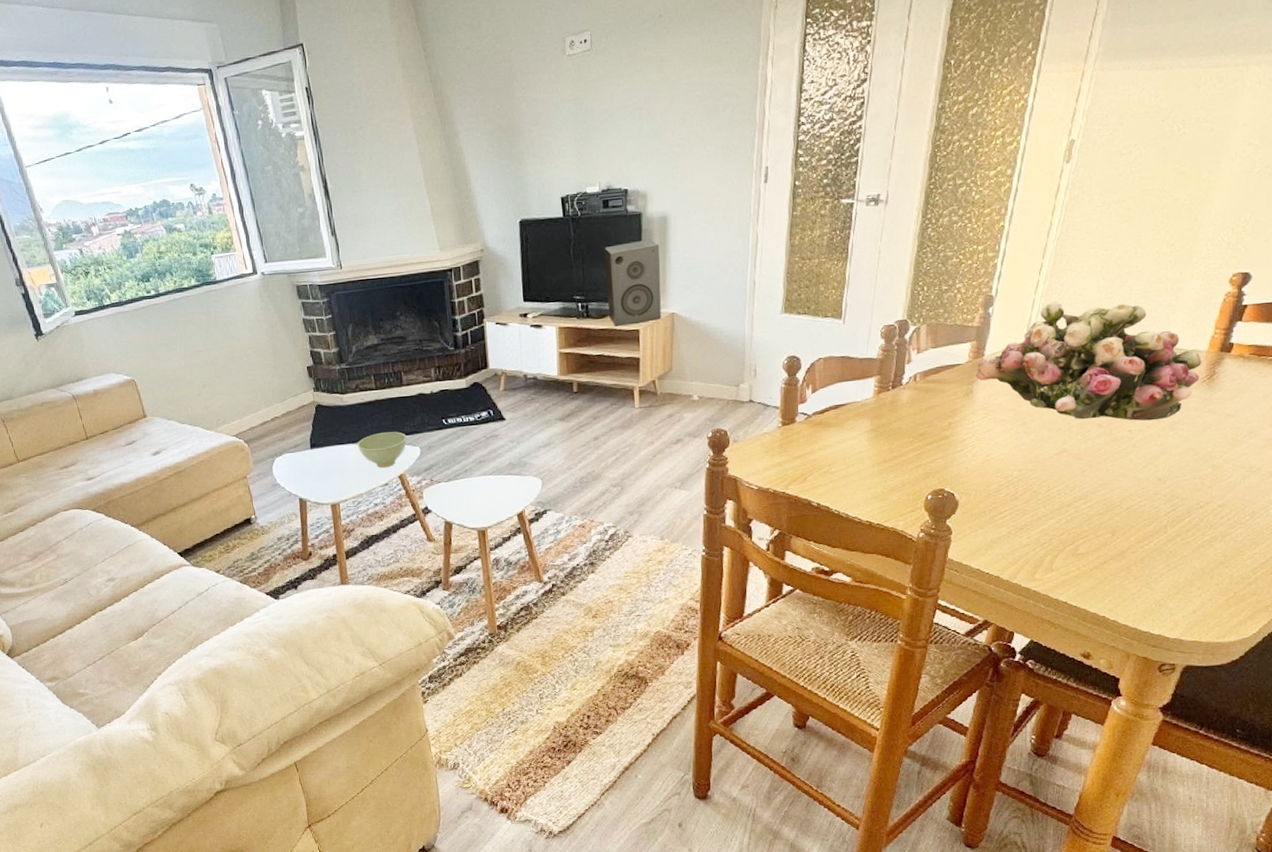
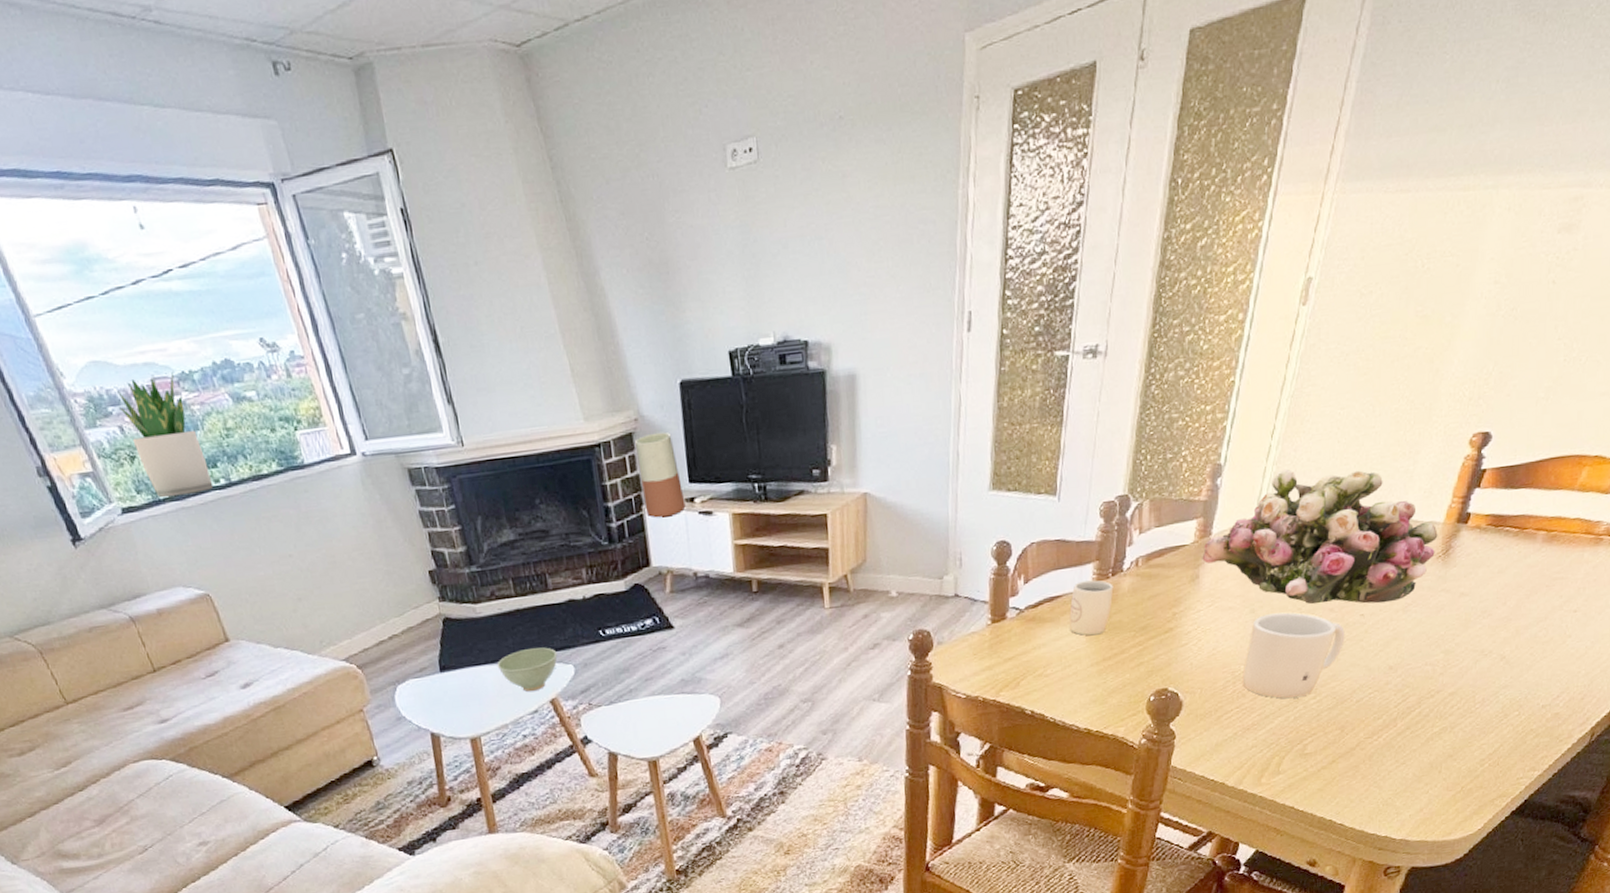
planter: none [81,208,146,304] -> present [117,370,214,498]
vase: none [481,260,520,330] -> present [635,432,686,519]
speaker: present [604,239,662,326] -> none [782,403,852,511]
mug: none [853,391,894,440] -> present [1069,580,1114,636]
mug: none [1015,426,1114,503] -> present [1242,612,1345,699]

